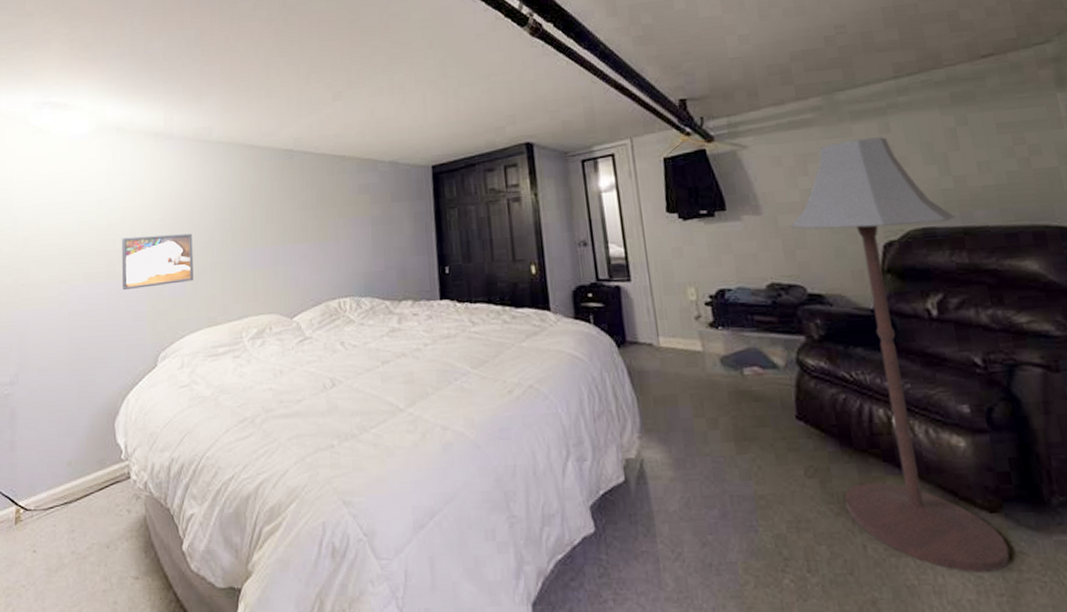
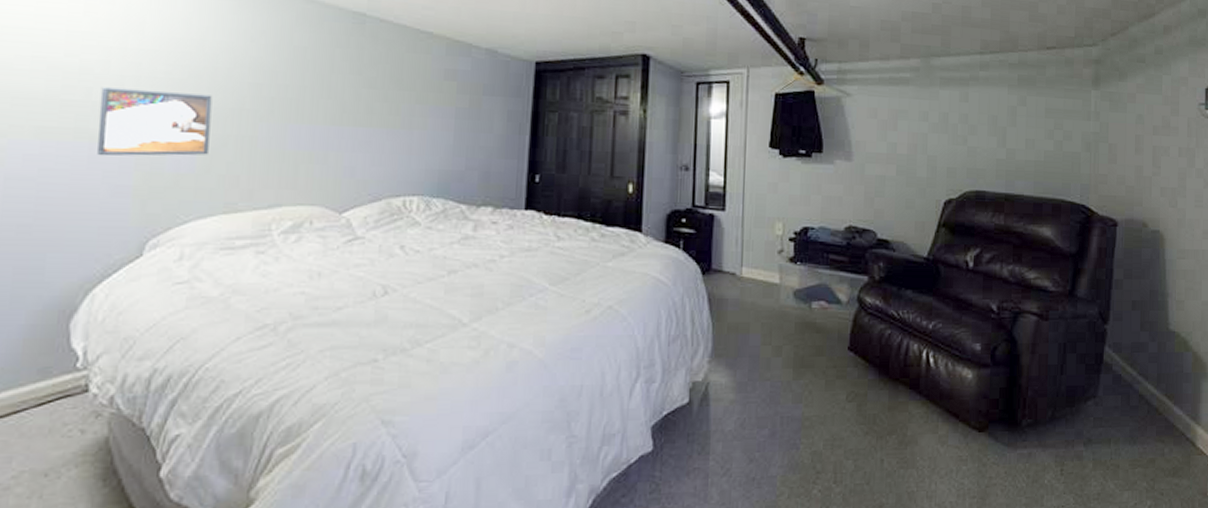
floor lamp: present [790,137,1011,574] -> none [874,104,1002,481]

